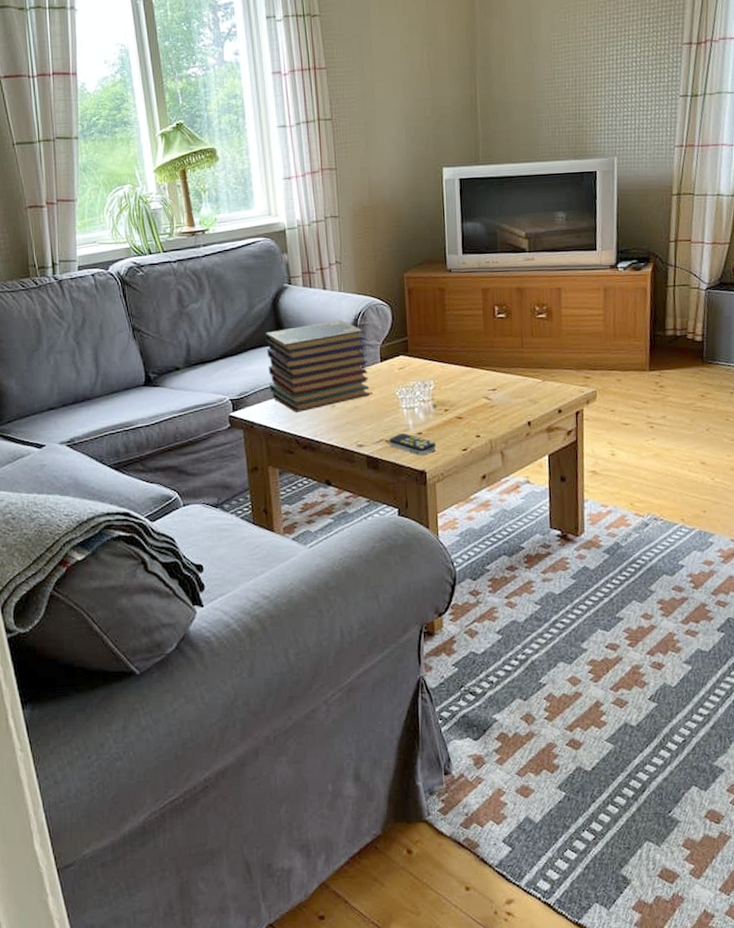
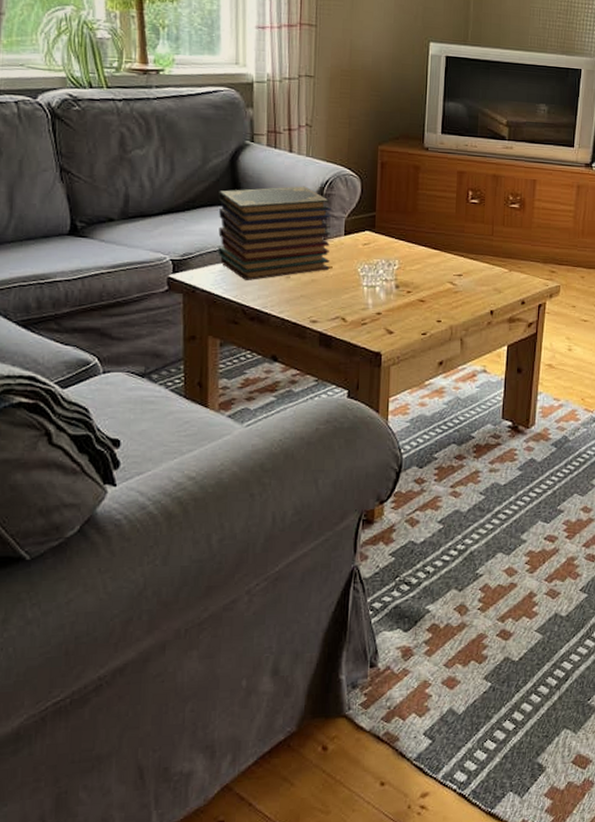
remote control: present [388,434,437,456] -> none [345,312,395,337]

